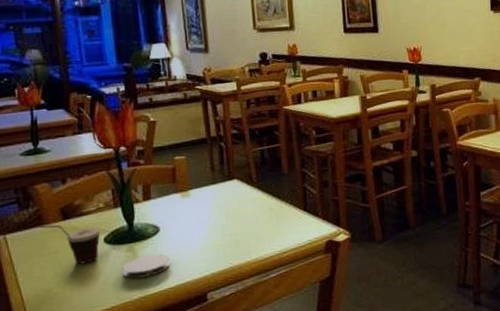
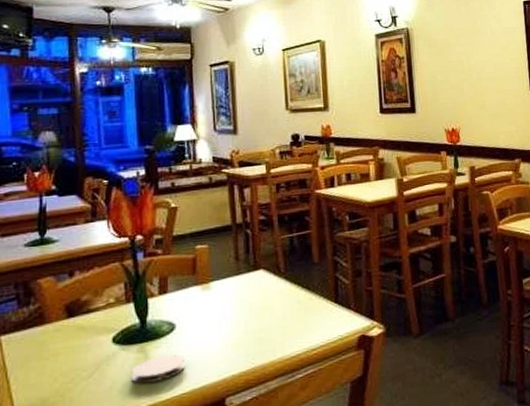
cup: present [39,224,101,265] -> none [40,323,109,369]

